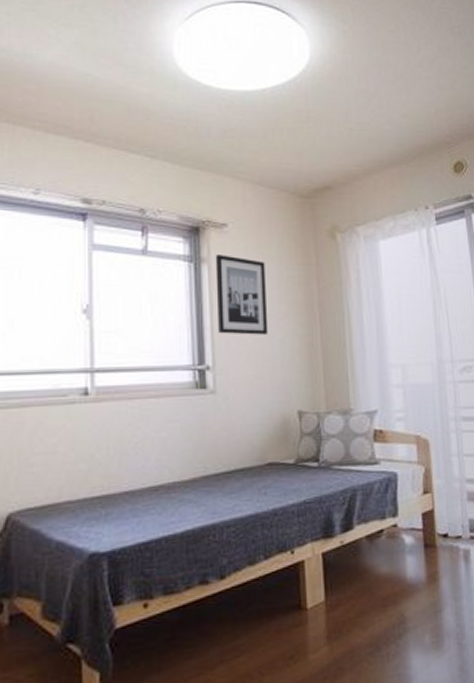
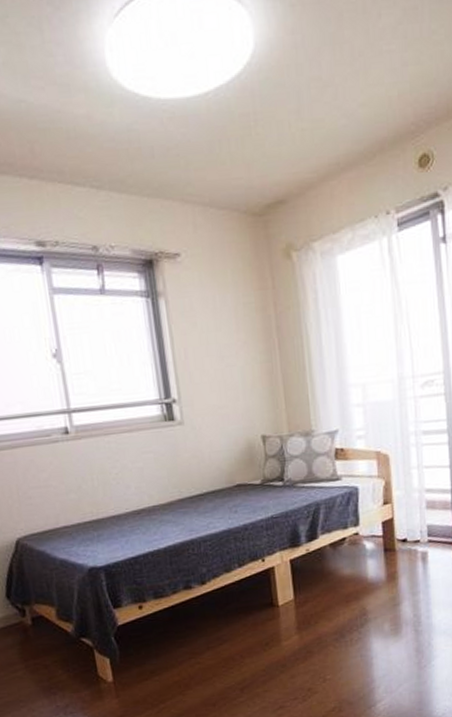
wall art: present [215,255,269,335] -> none [171,286,229,367]

